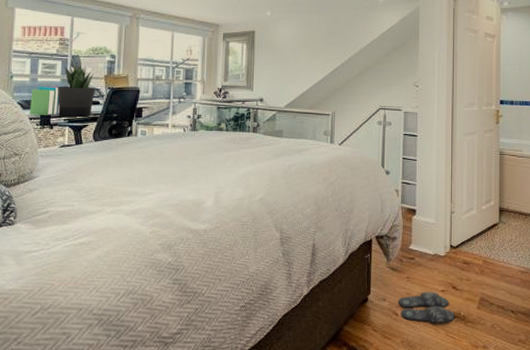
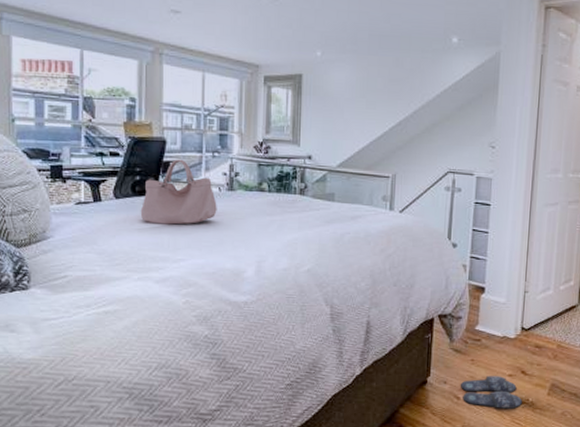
books: present [30,86,60,115] -> none [37,132,72,167]
planter: present [57,63,96,118] -> none [68,106,114,171]
handbag: none [115,105,182,162] -> present [140,159,217,225]

